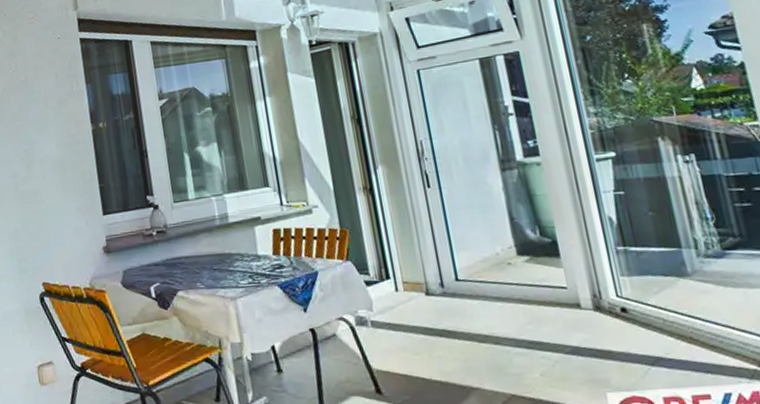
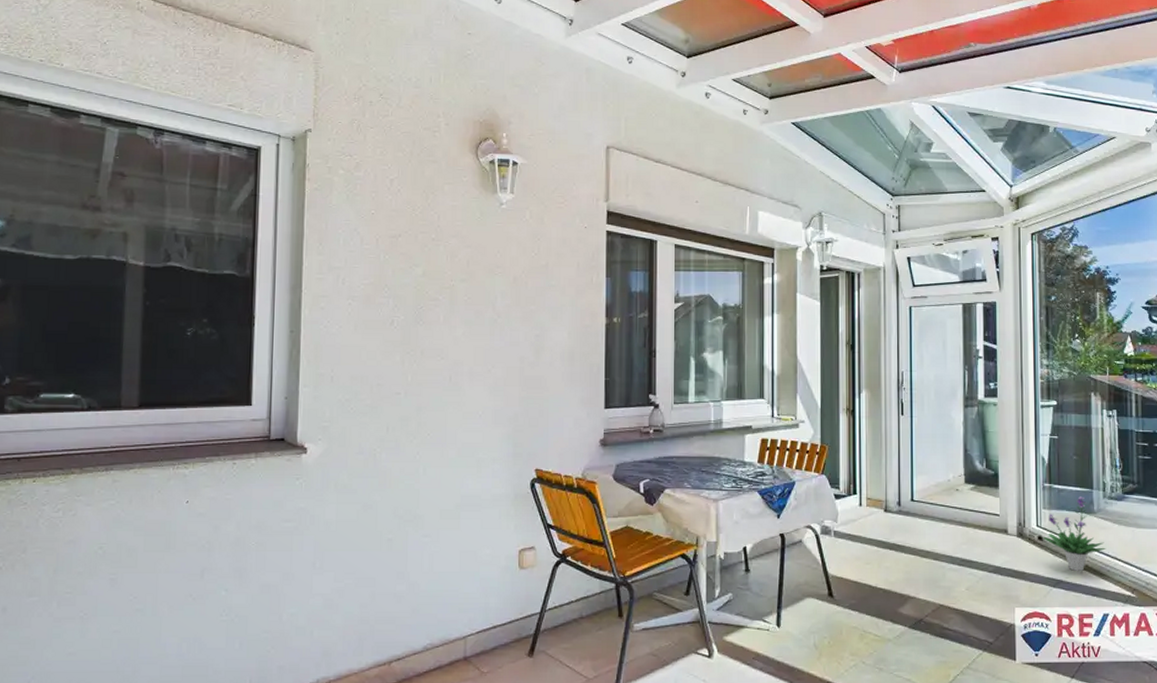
potted plant: none [627,258,714,346] -> present [1043,496,1107,572]

